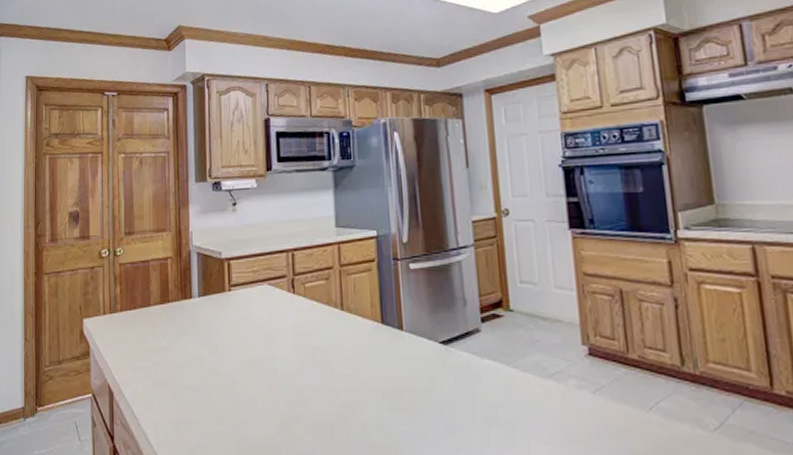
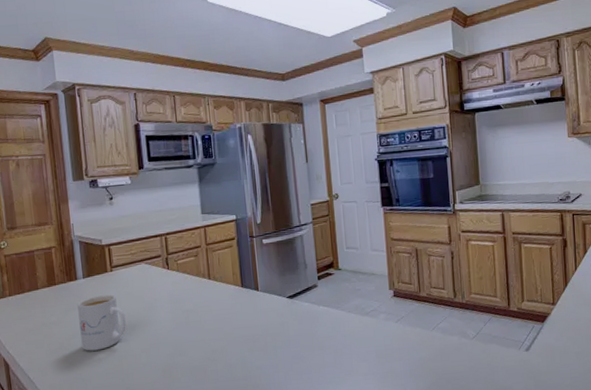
mug: none [190,319,242,387] -> present [77,294,126,351]

